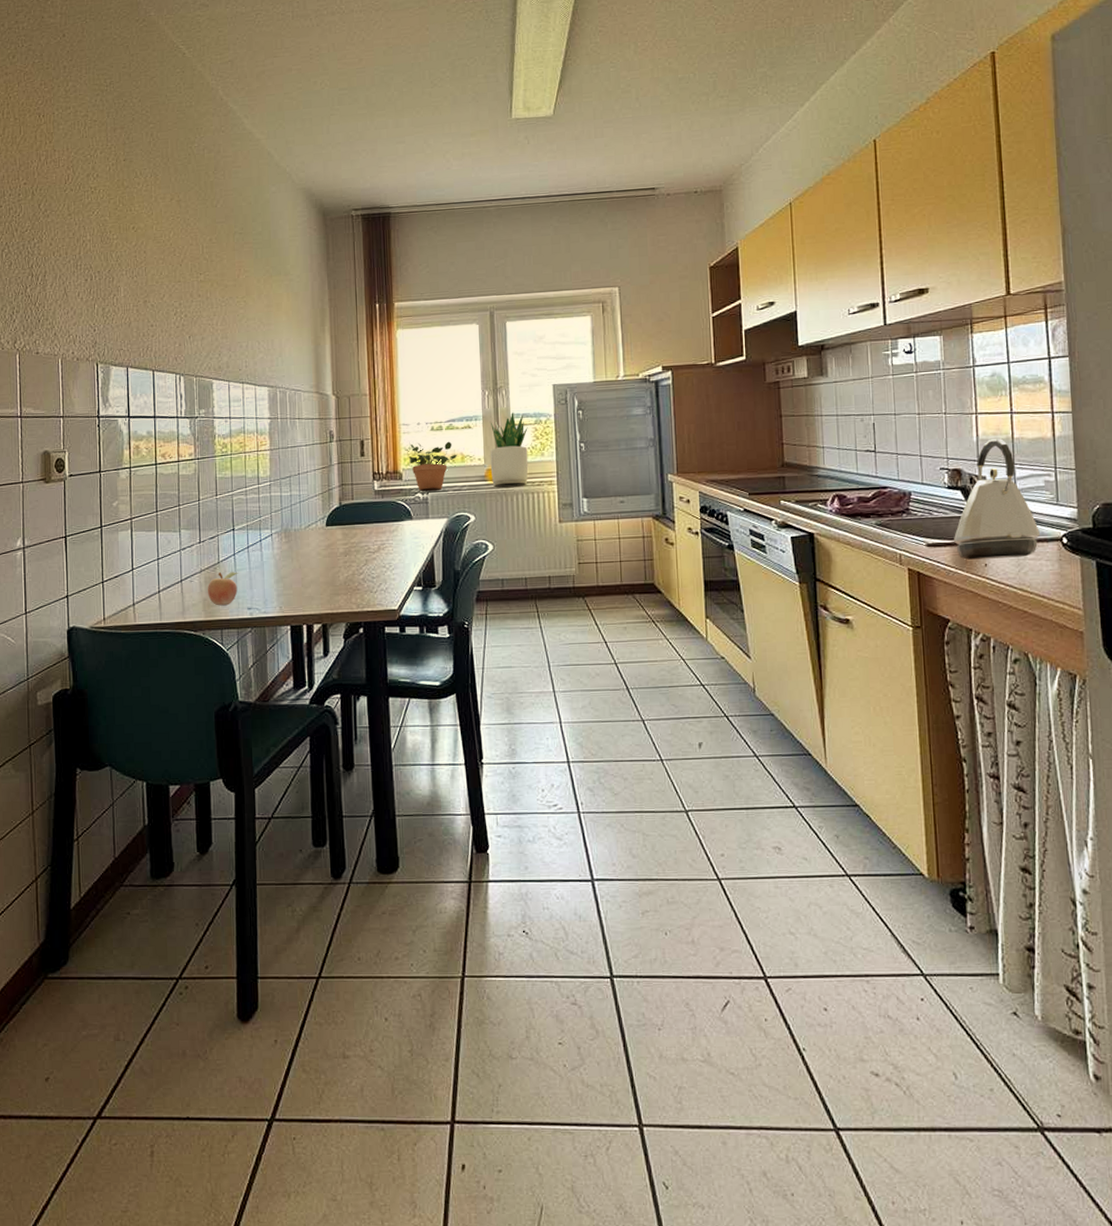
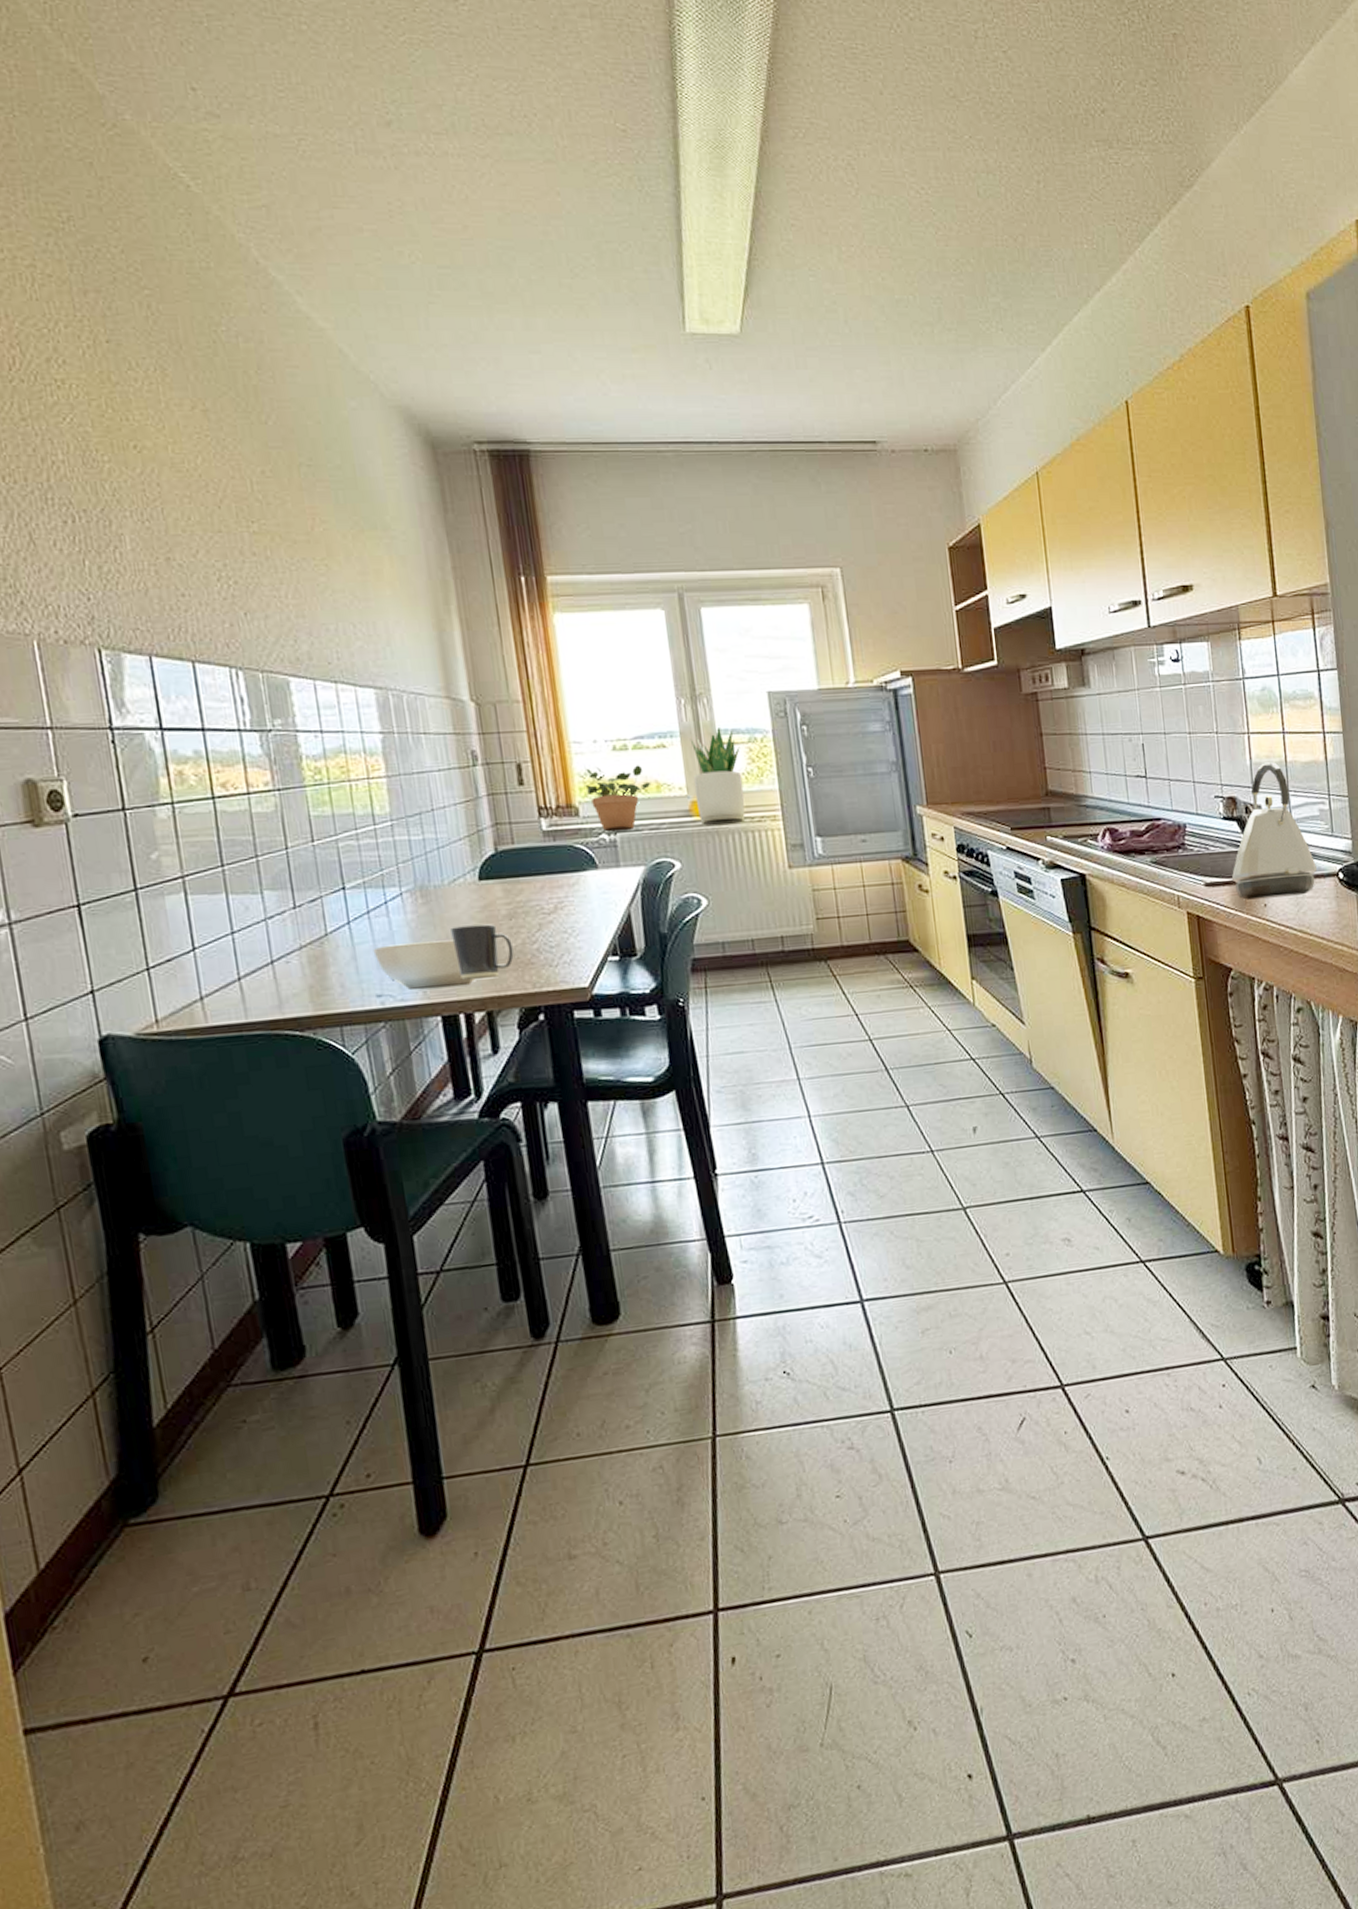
fruit: present [207,572,238,606] -> none [312,946,359,995]
bowl: none [248,569,317,606] -> present [373,940,476,991]
mug: none [303,559,346,600] -> present [451,924,514,980]

